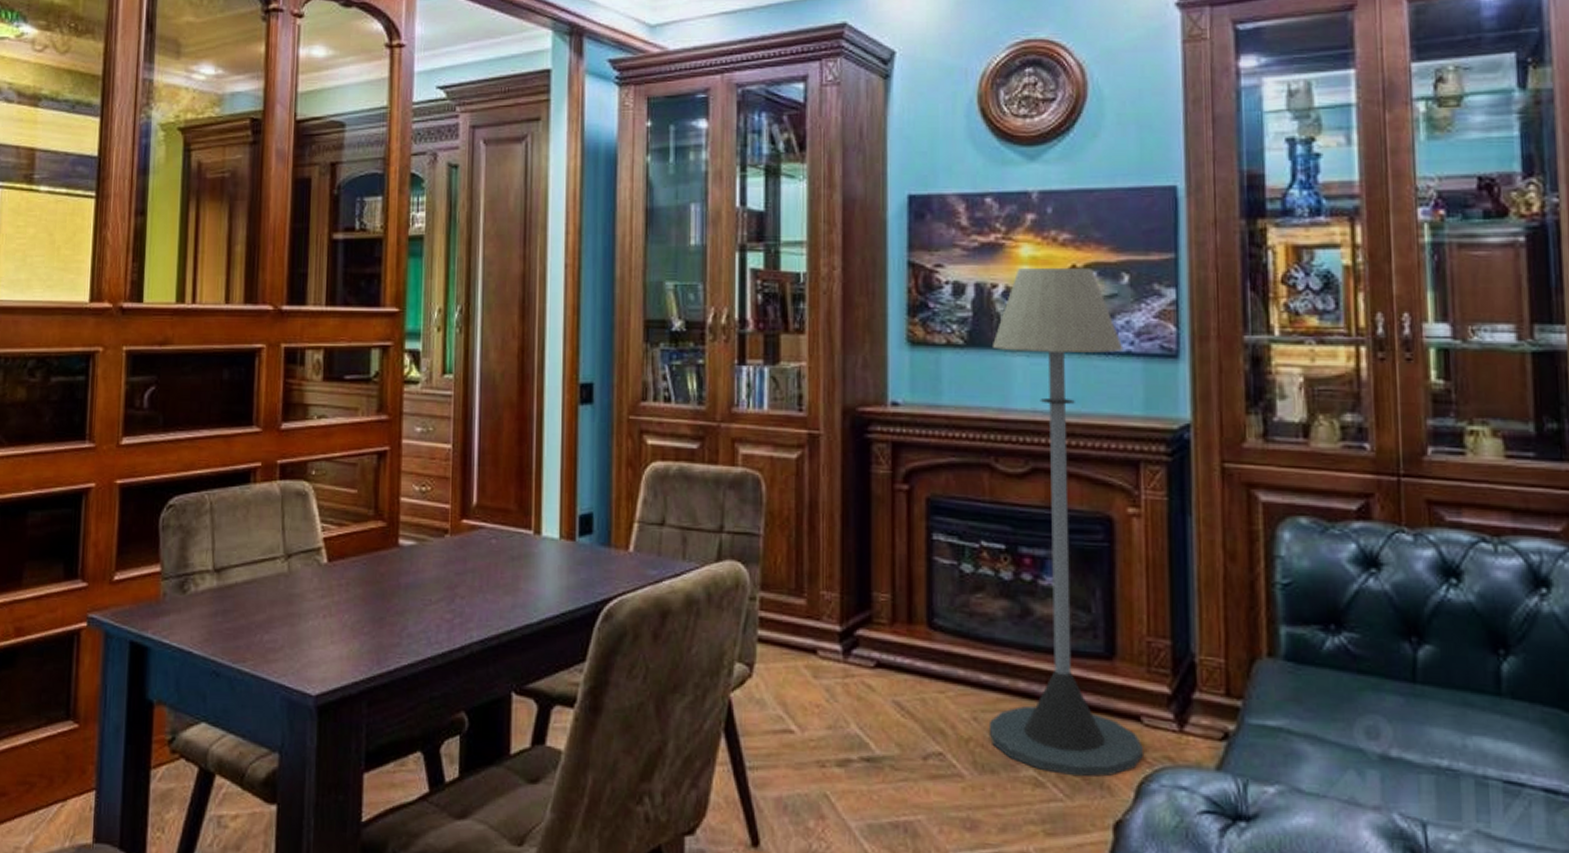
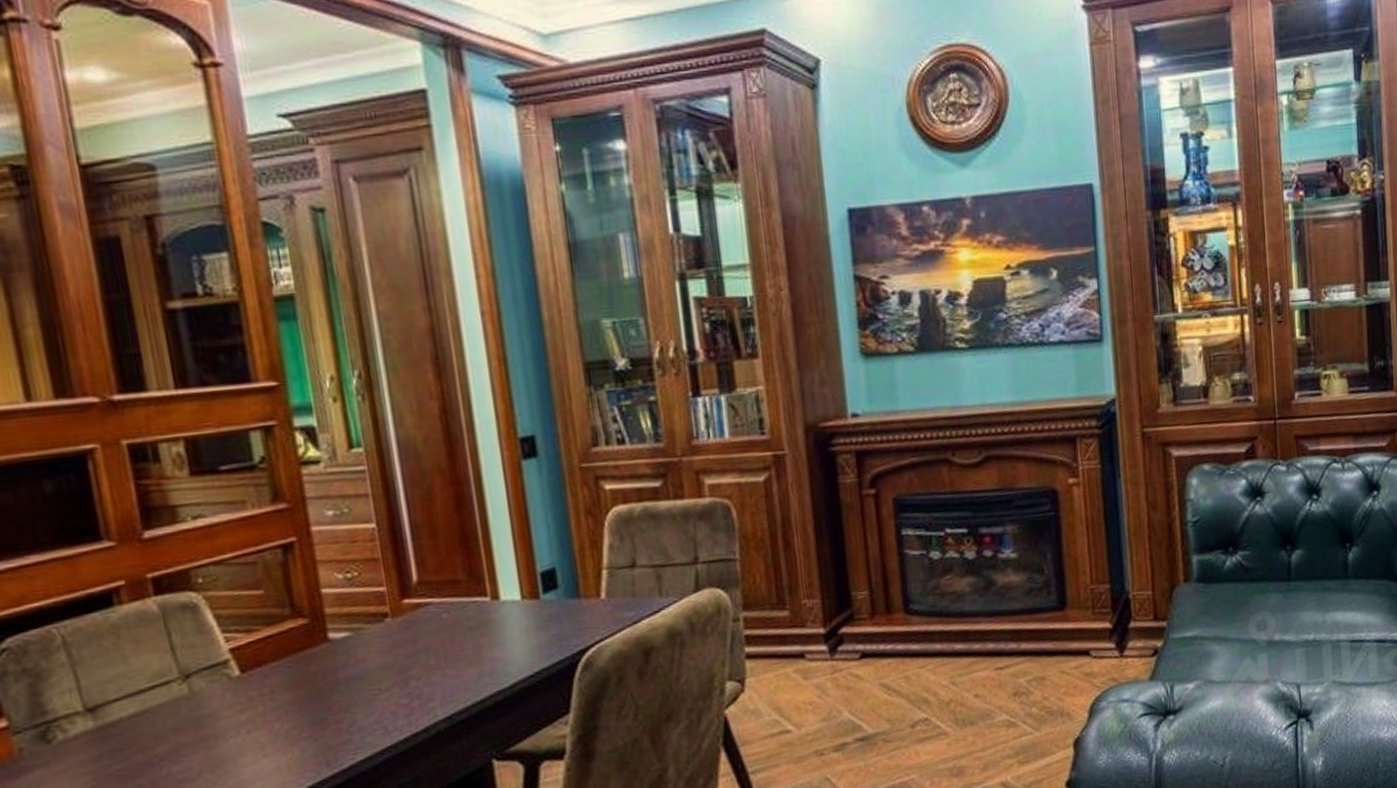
floor lamp: present [988,267,1143,777] -> none [940,267,1093,713]

